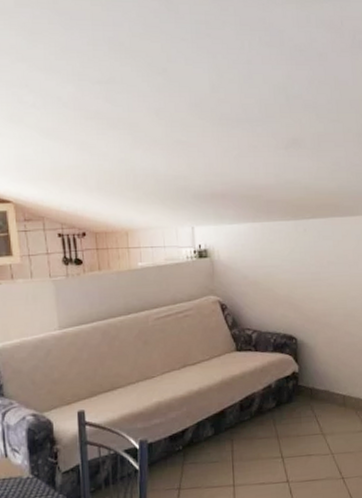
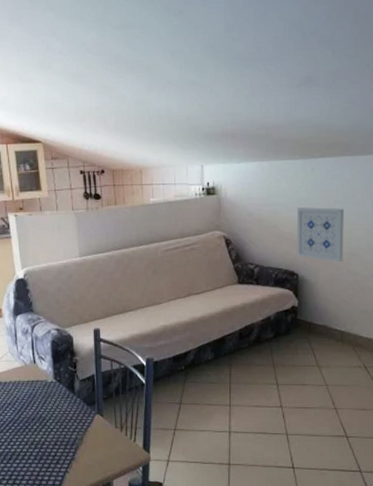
wall art: none [292,268,340,324] -> present [296,207,344,263]

